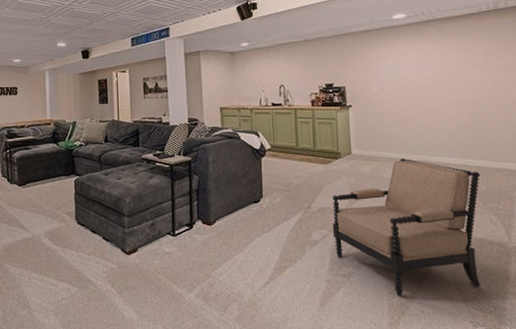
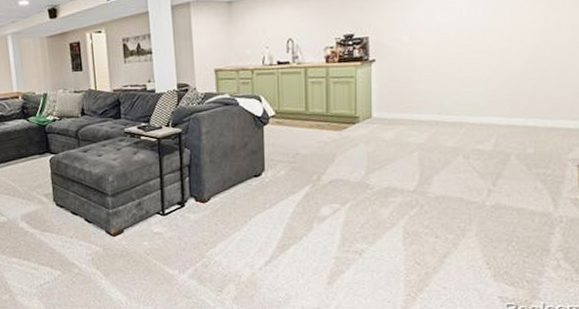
chair: present [332,158,481,296] -> none [345,119,528,272]

